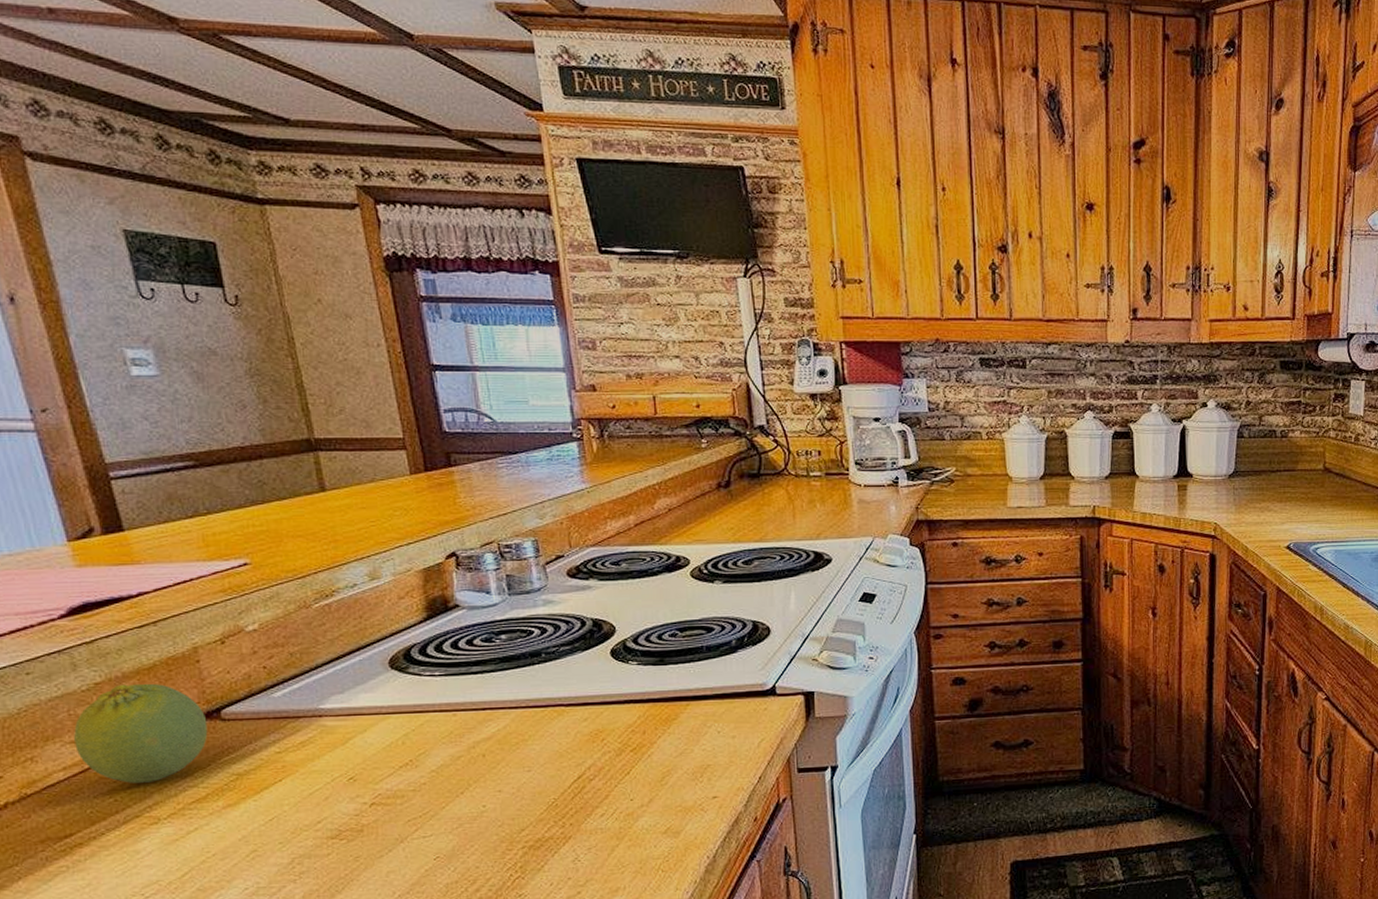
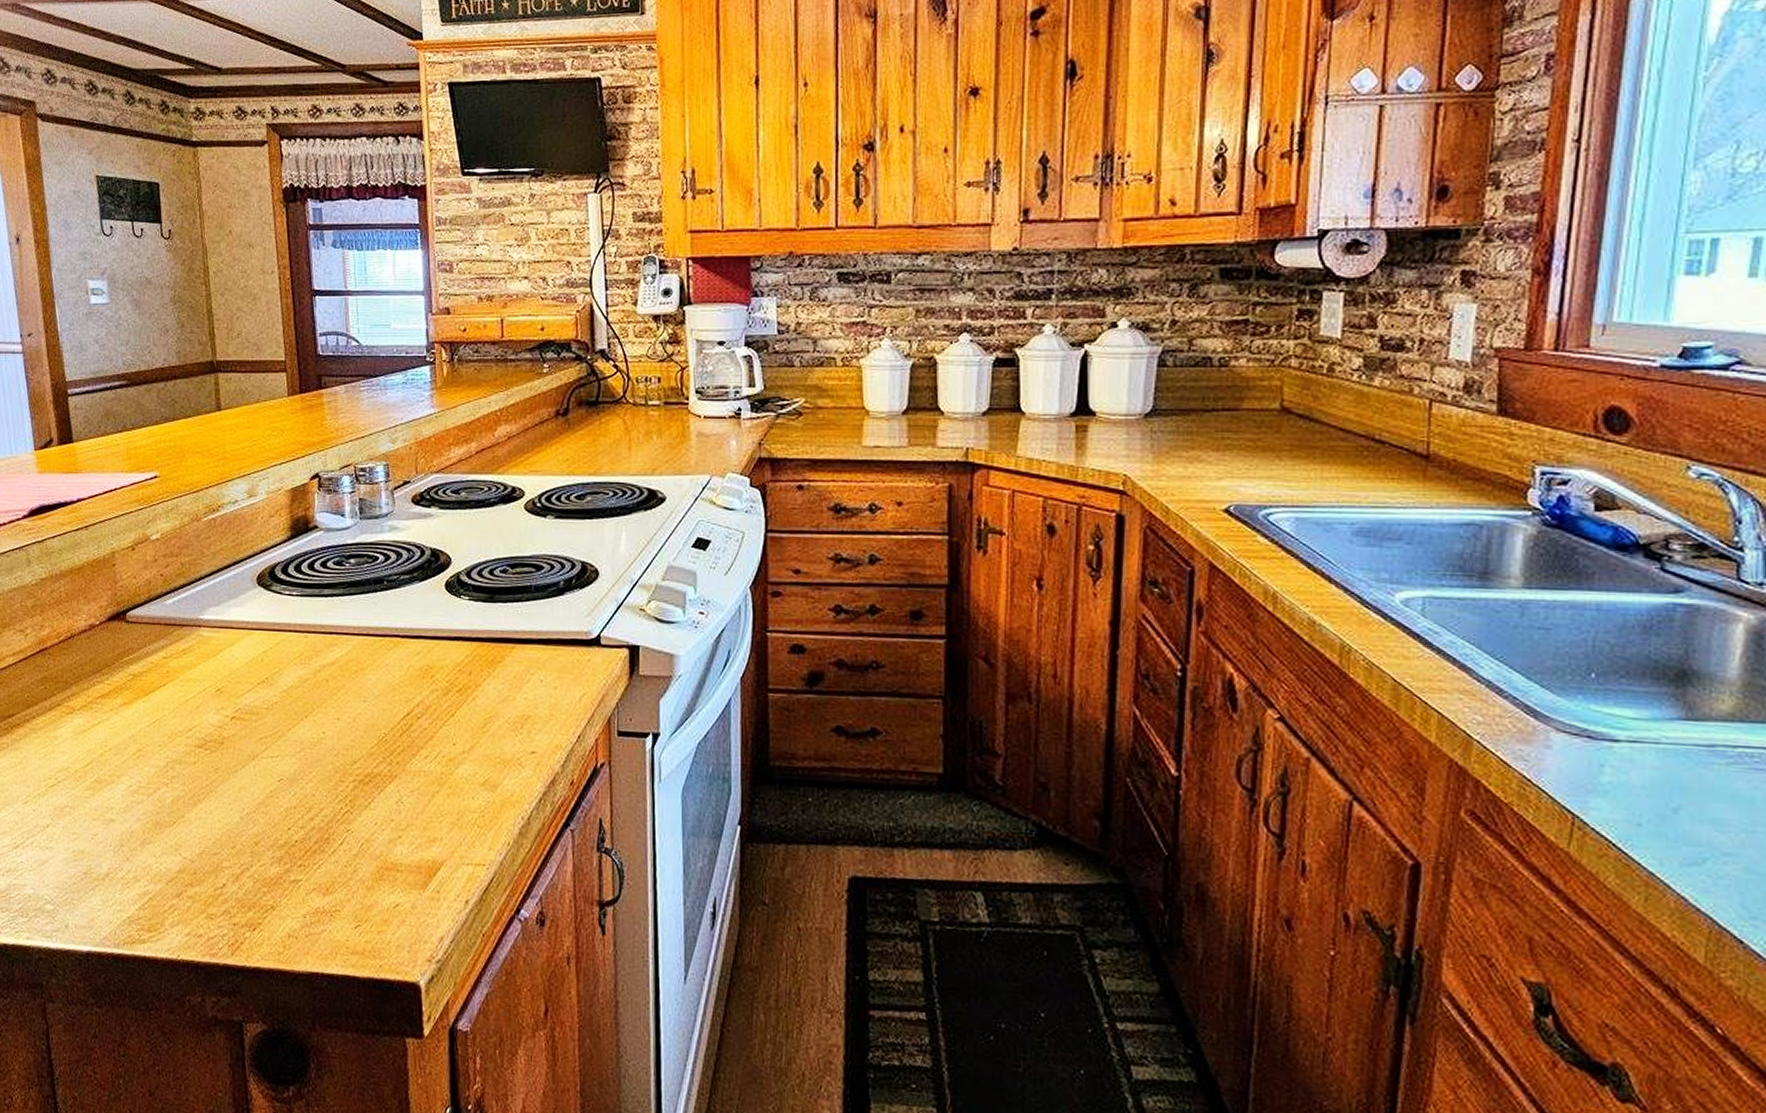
fruit: present [74,683,208,783] -> none [23,581,116,674]

